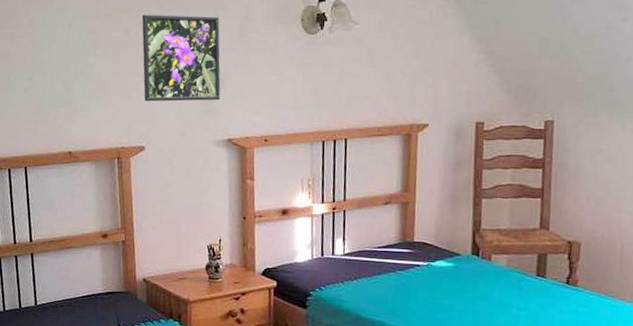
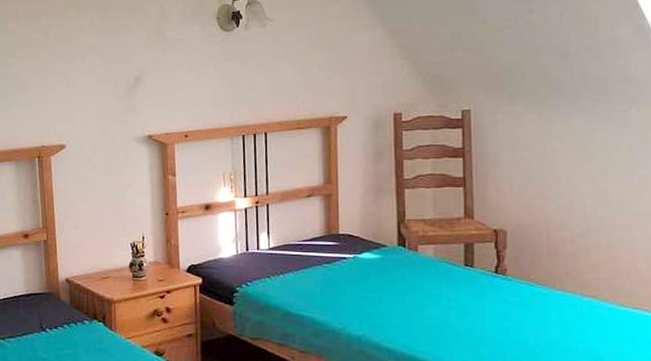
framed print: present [141,15,221,102] -> none [60,16,140,101]

